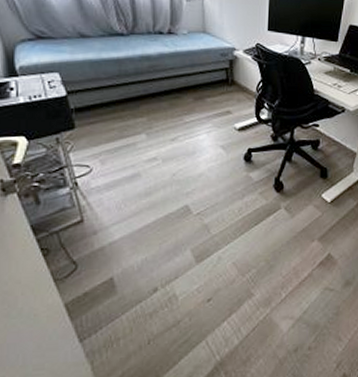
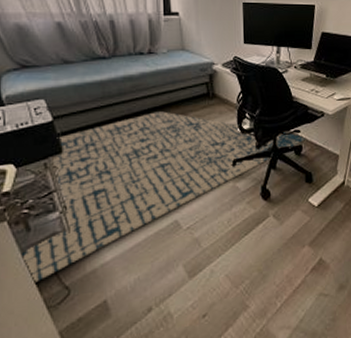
rug: none [31,94,324,257] -> present [22,111,306,285]

